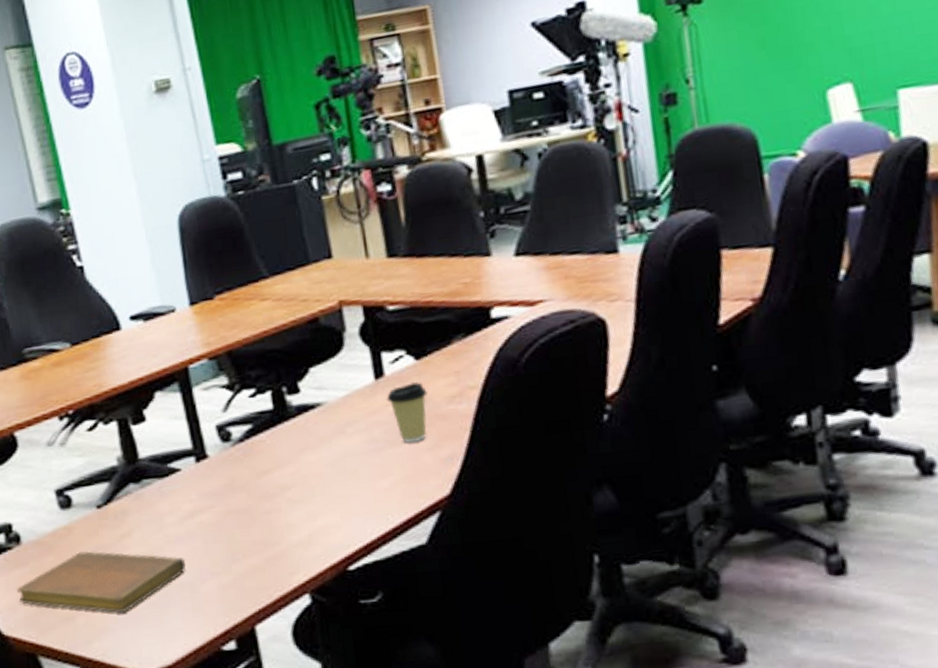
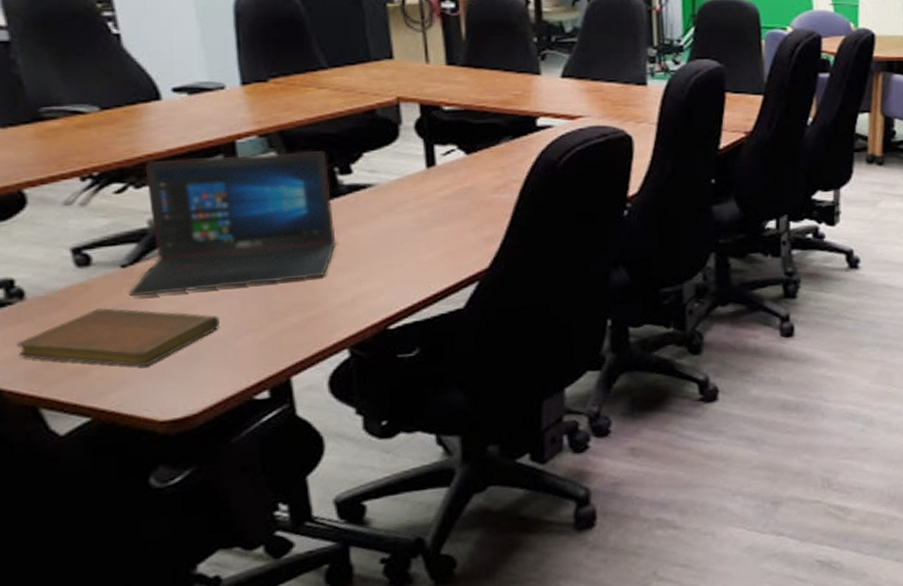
laptop: none [104,370,290,539] -> present [129,151,336,297]
coffee cup: present [386,381,428,443] -> none [436,172,475,223]

